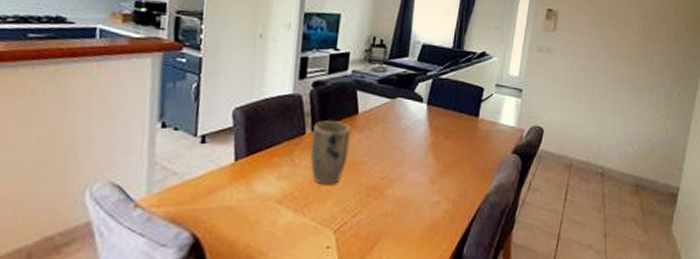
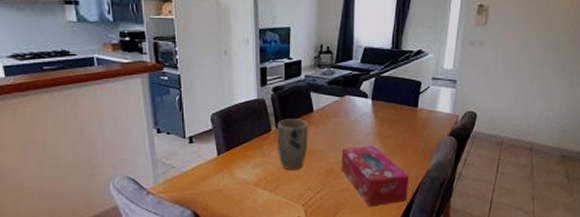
tissue box: none [385,159,465,238] -> present [341,145,408,207]

